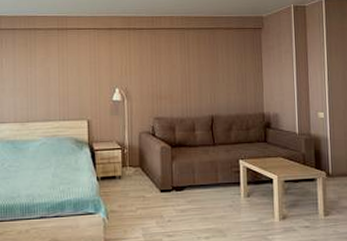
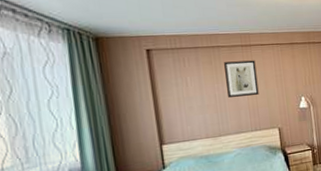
wall art: none [39,45,71,82] -> present [224,60,259,98]

